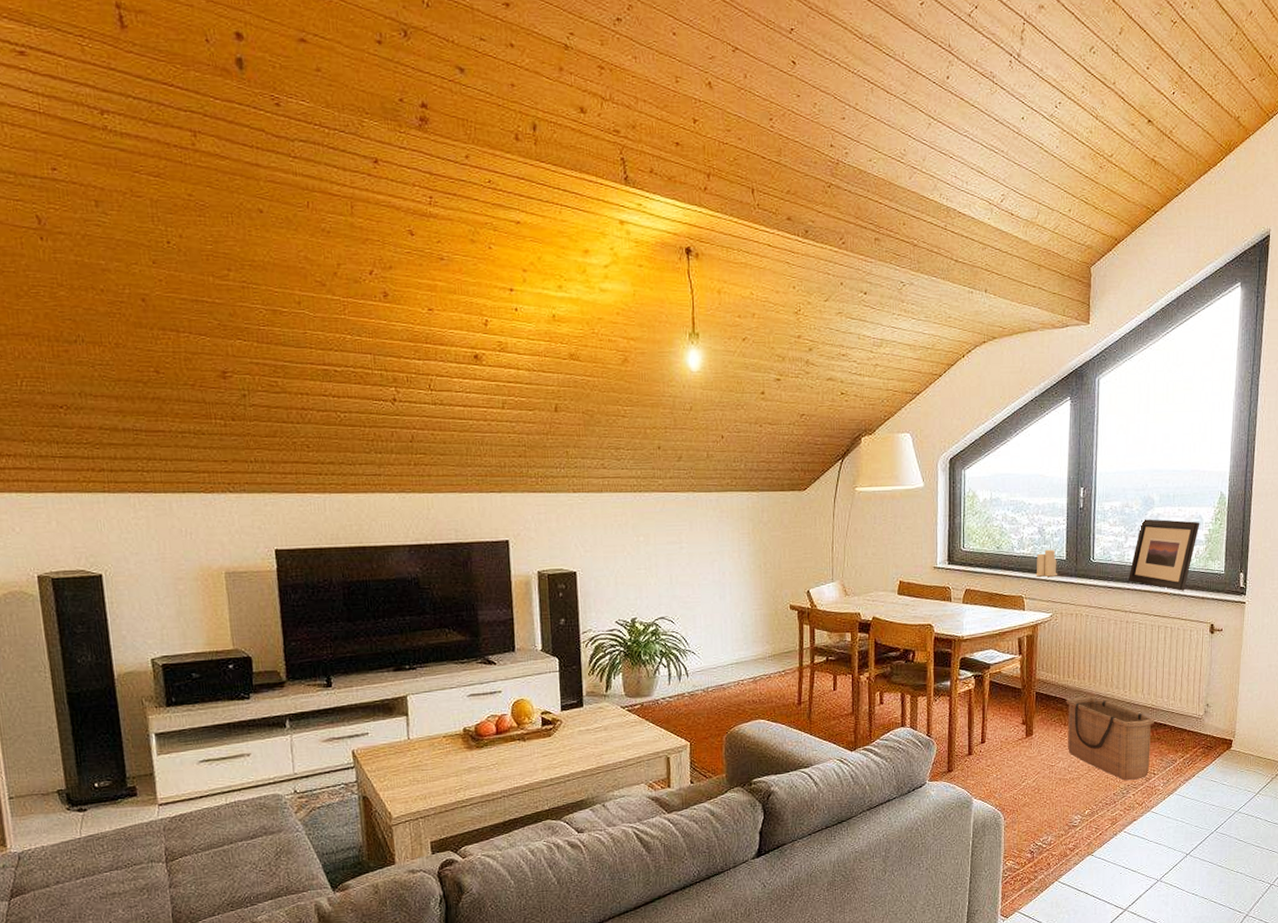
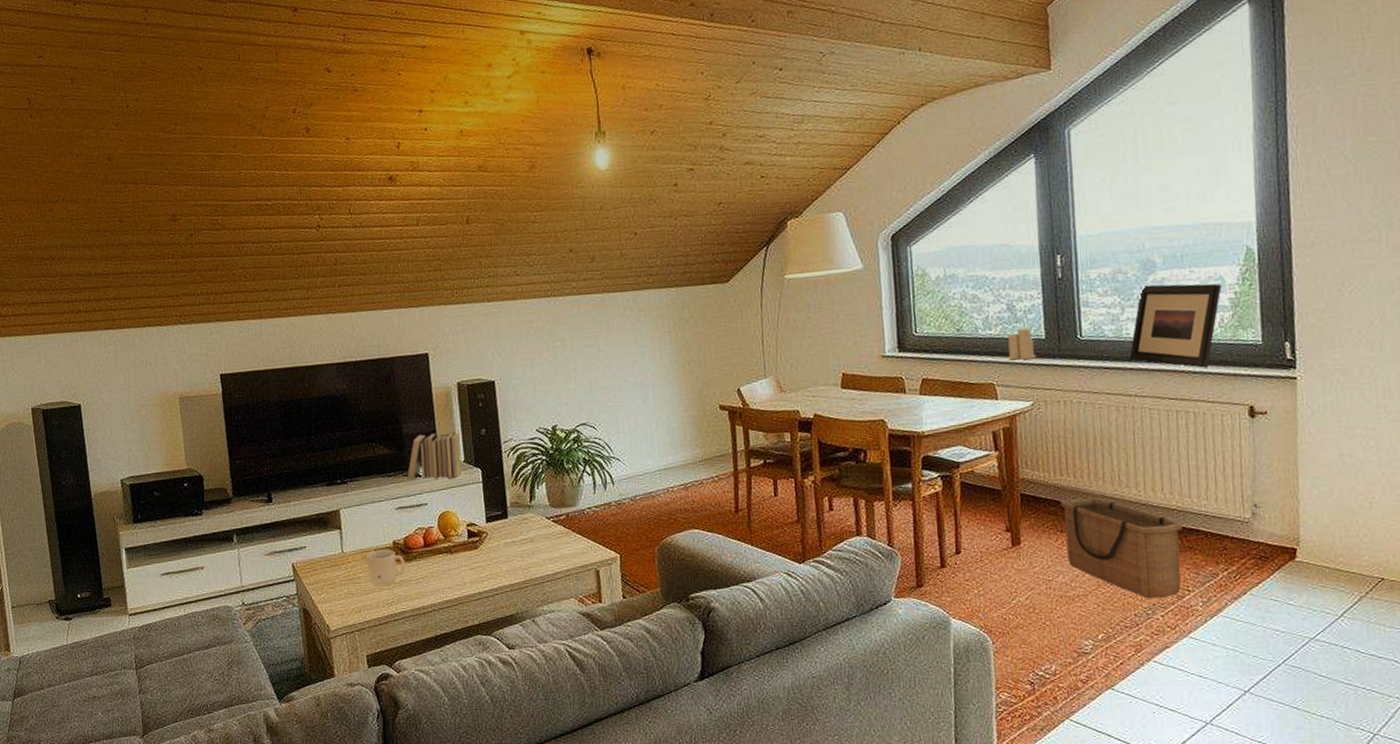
mug: none [434,736,476,773] -> present [366,549,406,587]
books: none [481,621,539,667] -> present [407,432,462,480]

